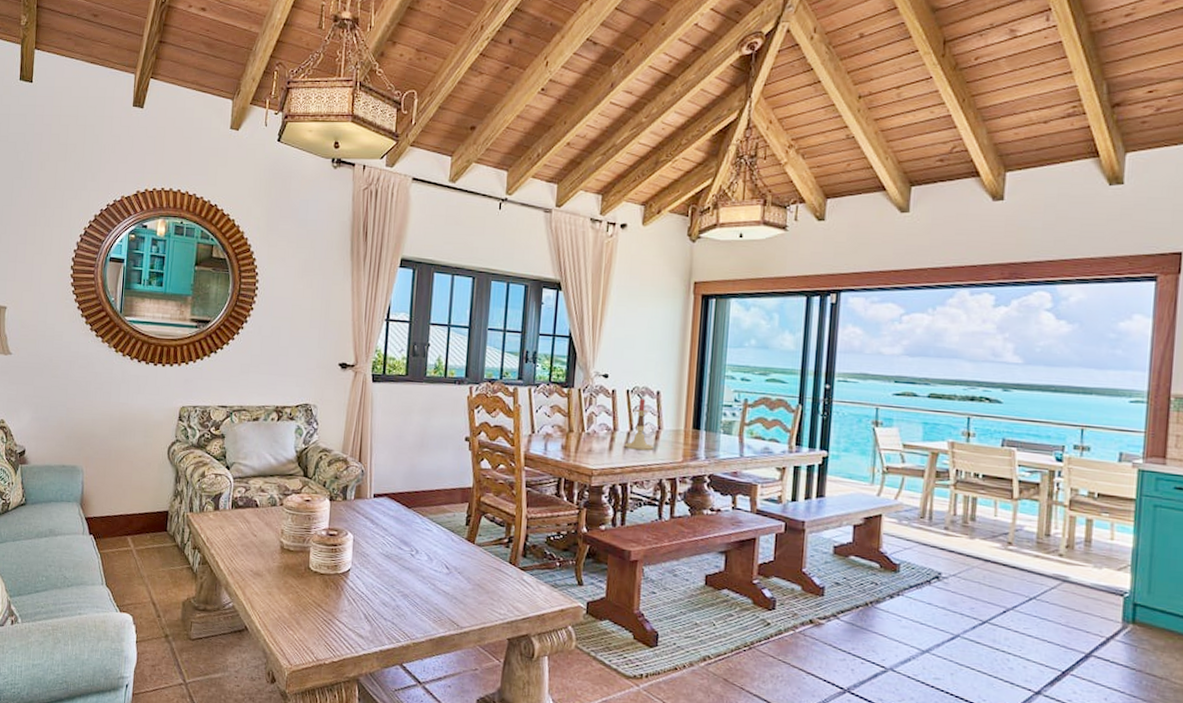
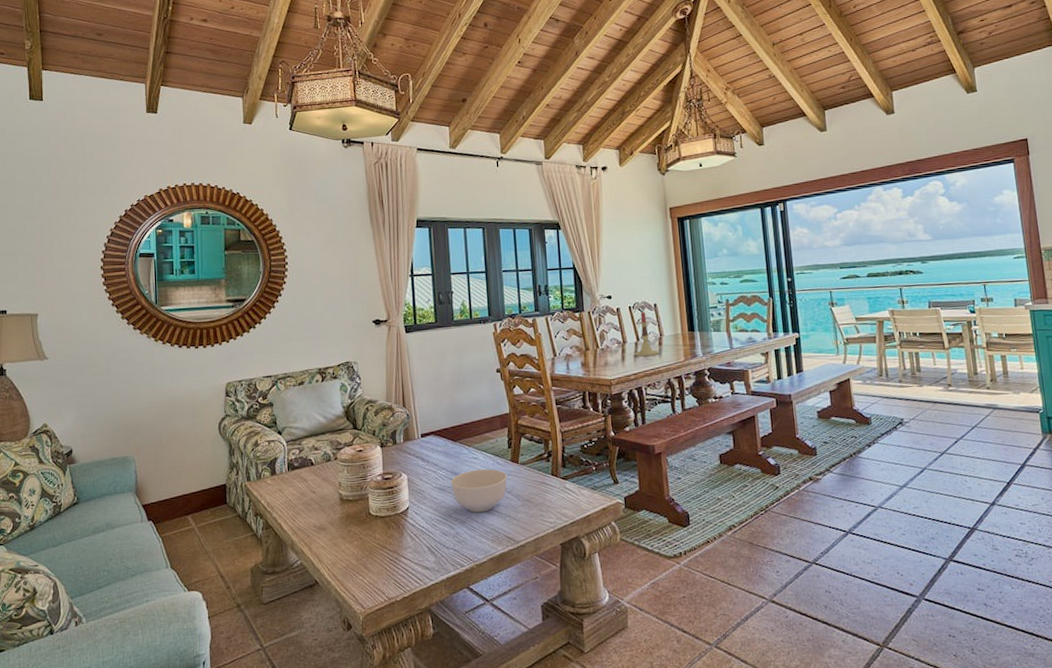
bowl: none [398,542,460,589] -> present [450,468,507,513]

